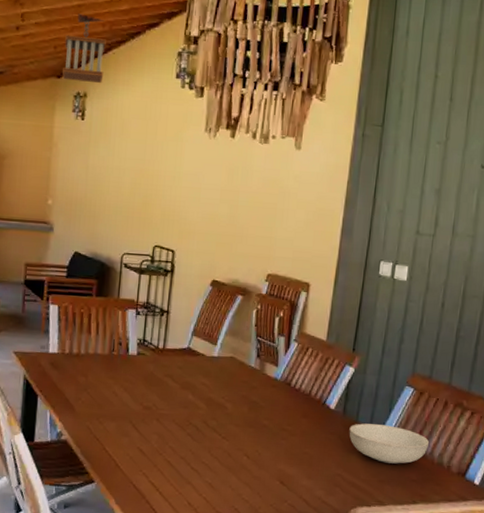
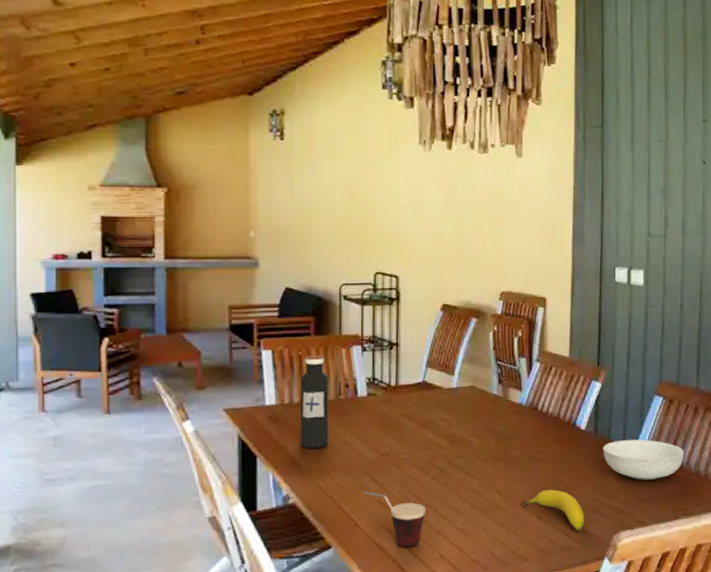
wind chime: present [62,13,106,84] -> none [254,24,302,99]
water bottle: none [75,313,105,396] -> present [300,355,329,449]
cup: none [126,437,179,492] -> present [364,491,425,547]
fruit: none [266,459,325,500] -> present [521,489,584,530]

